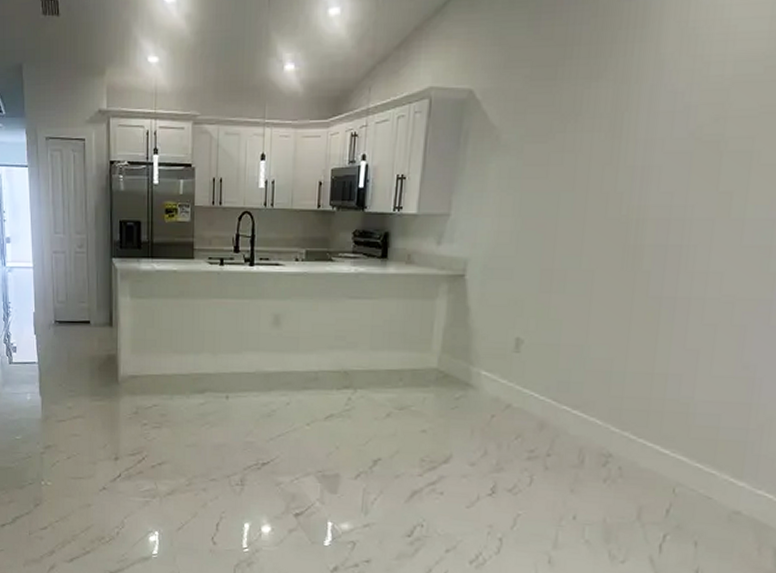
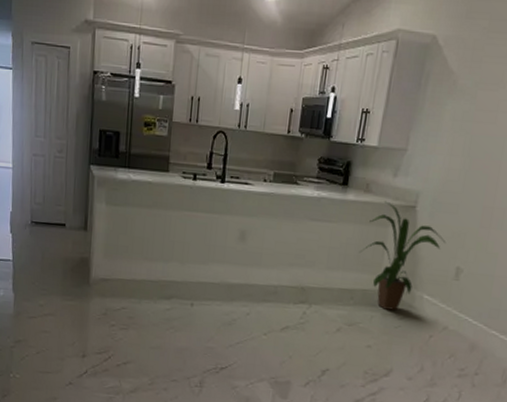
house plant: none [406,271,502,390] -> present [360,201,446,311]

